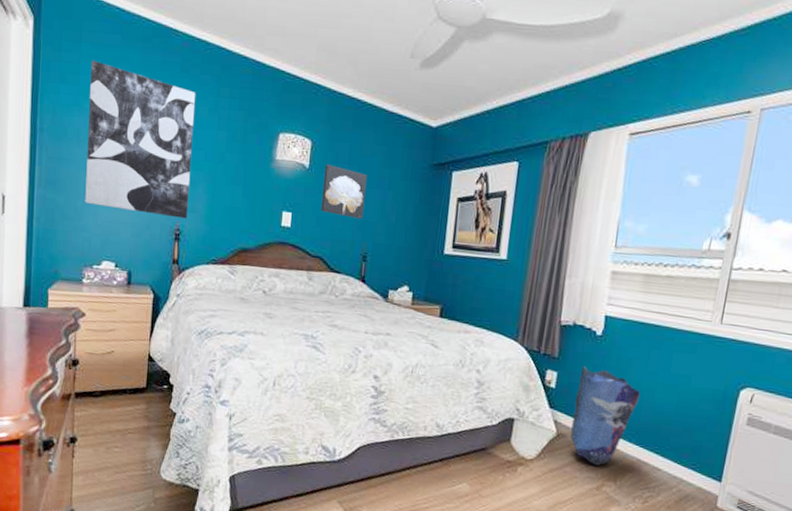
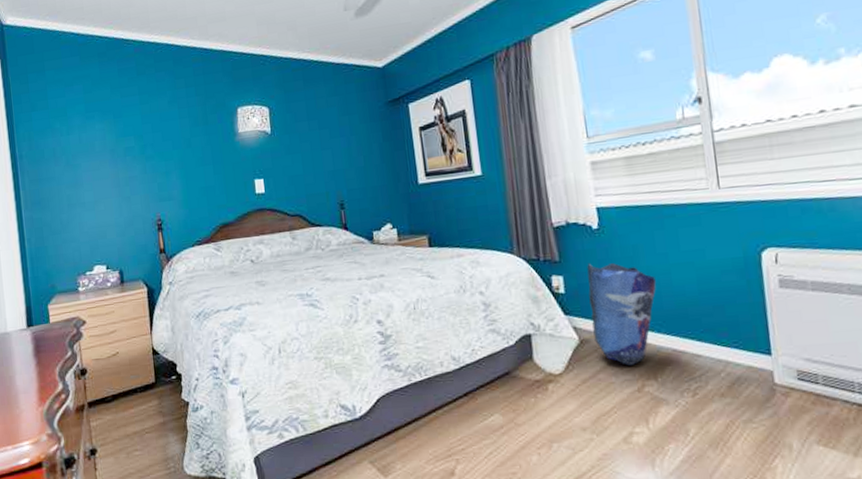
wall art: present [85,60,195,219] -> none [55,83,167,215]
wall art: present [320,164,367,219] -> none [285,125,332,171]

